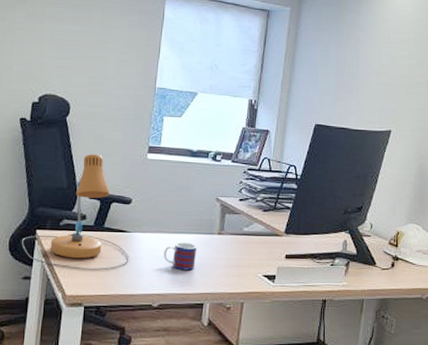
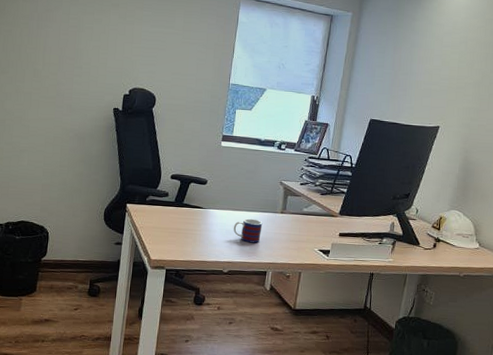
desk lamp: present [21,154,129,270] -> none [114,140,204,240]

